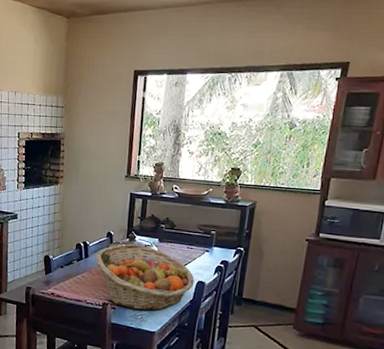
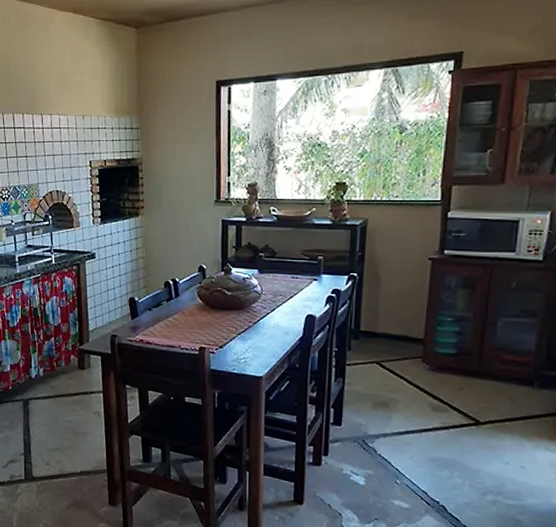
fruit basket: present [96,244,194,311] -> none [188,278,303,353]

